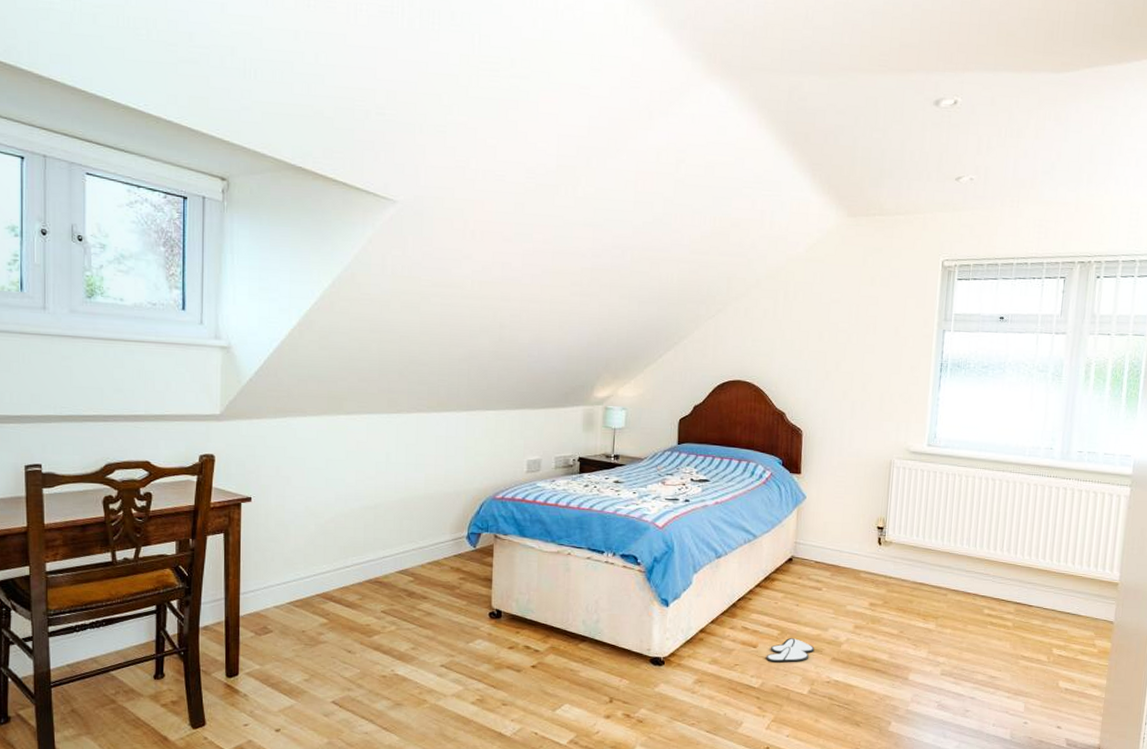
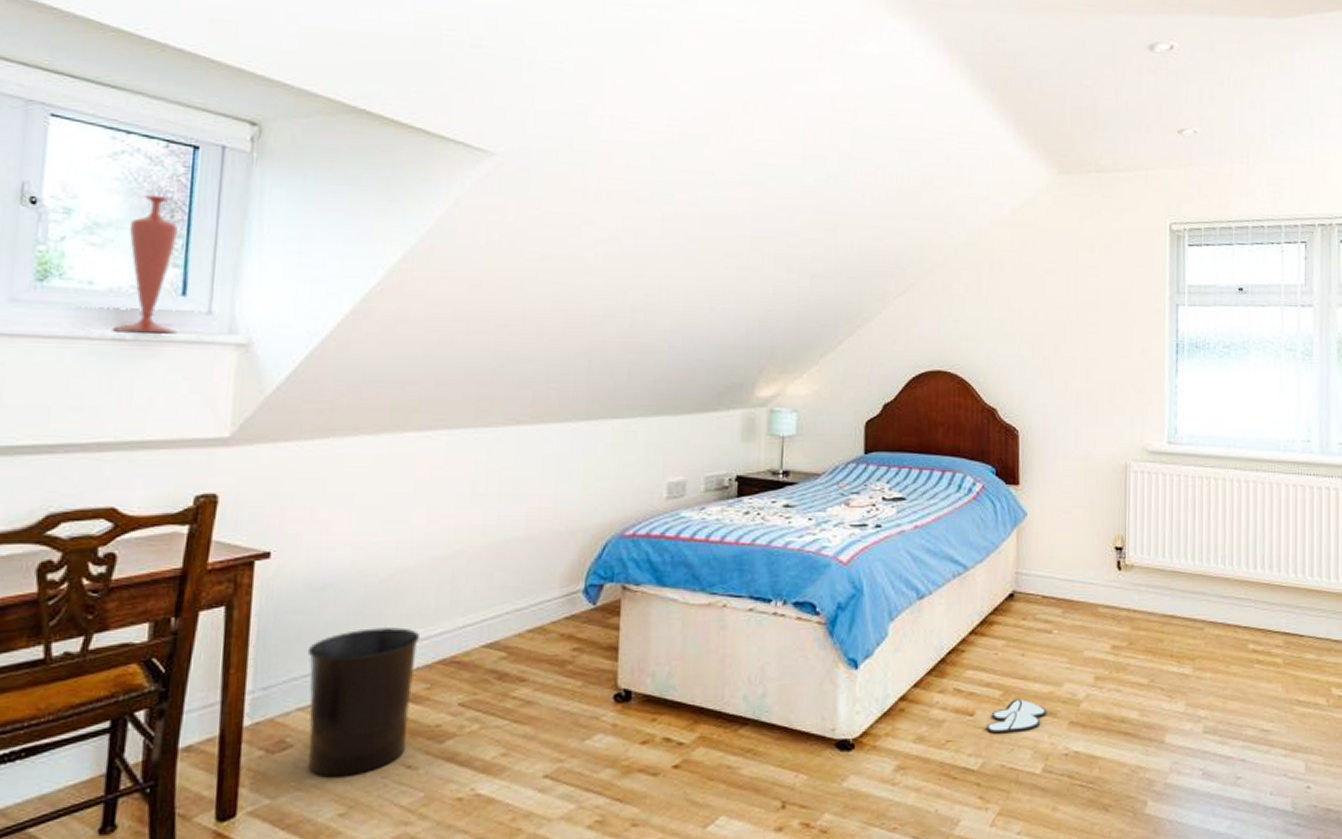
vase: none [138,234,181,339] -> present [112,194,178,335]
waste bin: none [279,554,354,655] -> present [307,627,421,778]

